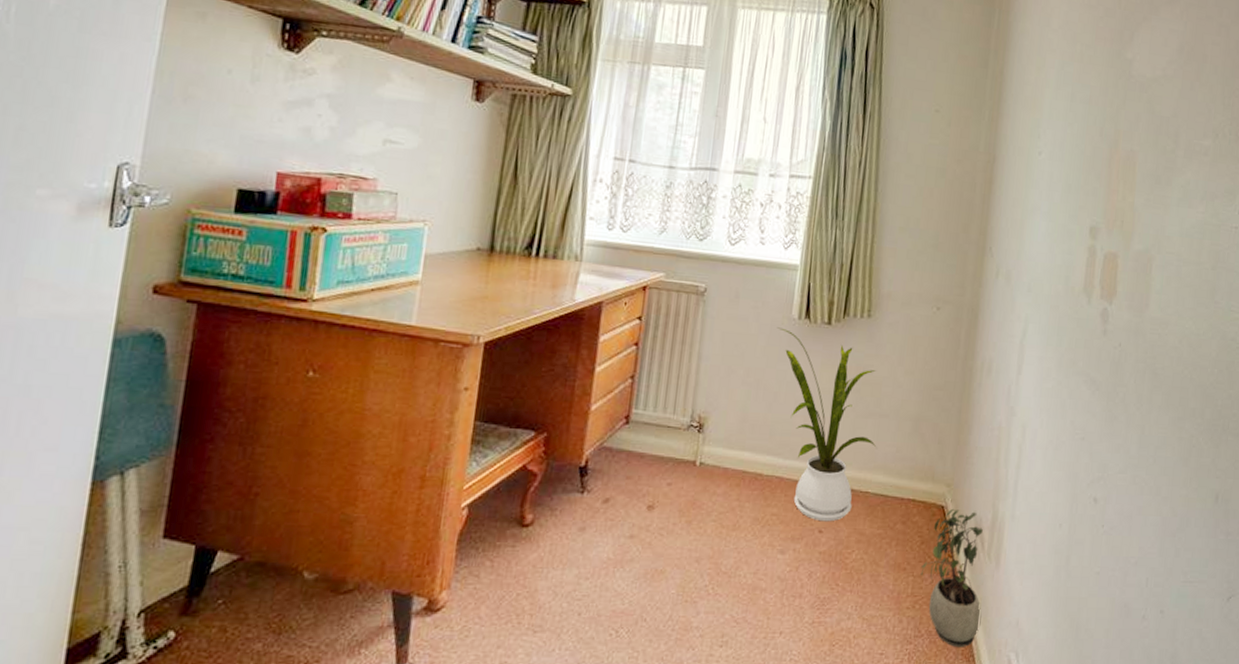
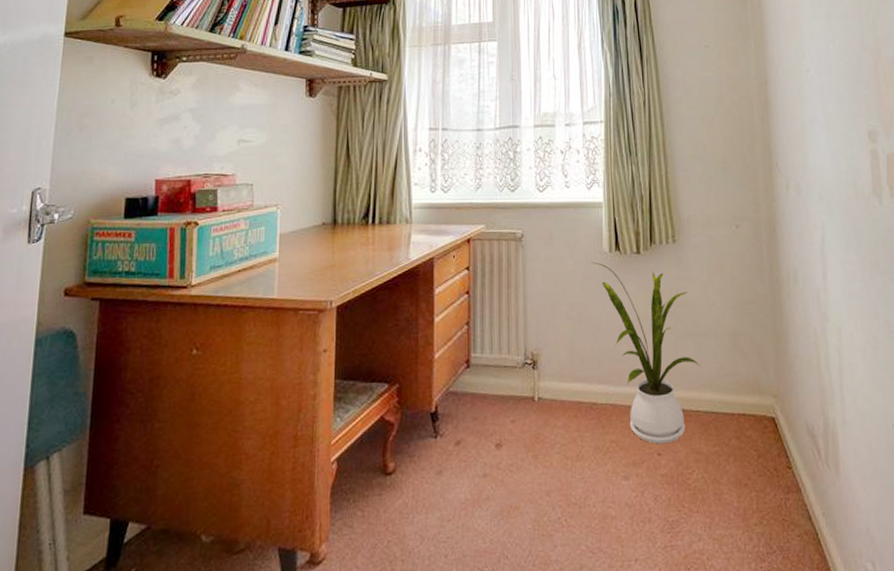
potted plant: present [920,508,983,647] -> none [762,419,831,561]

